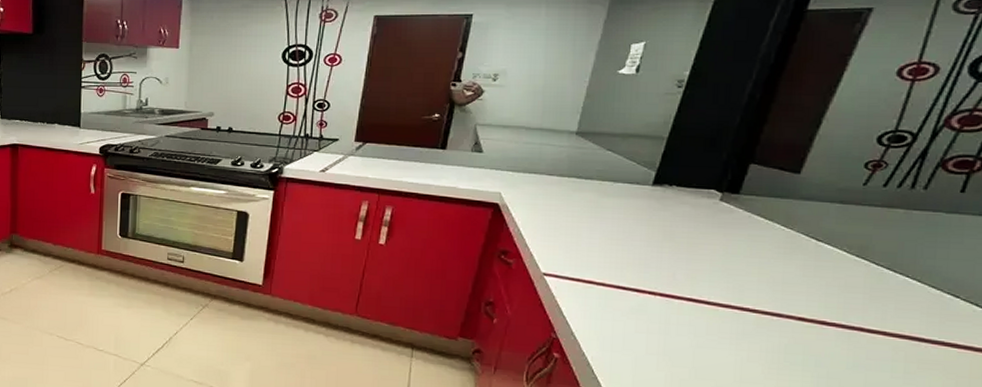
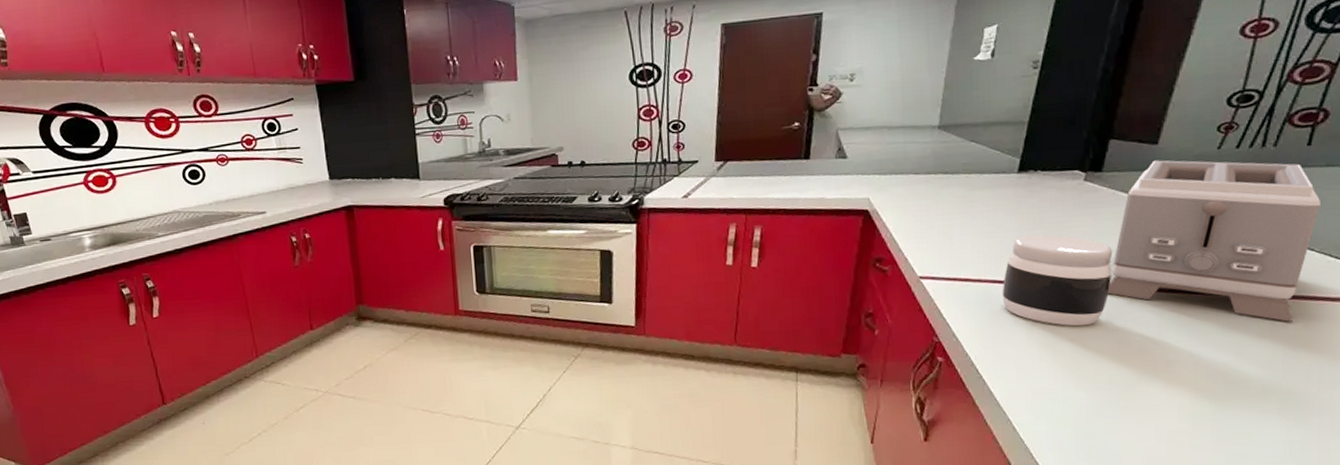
jar: none [625,247,744,342] -> present [1002,235,1113,327]
toaster: none [734,189,971,366] -> present [1107,160,1322,322]

